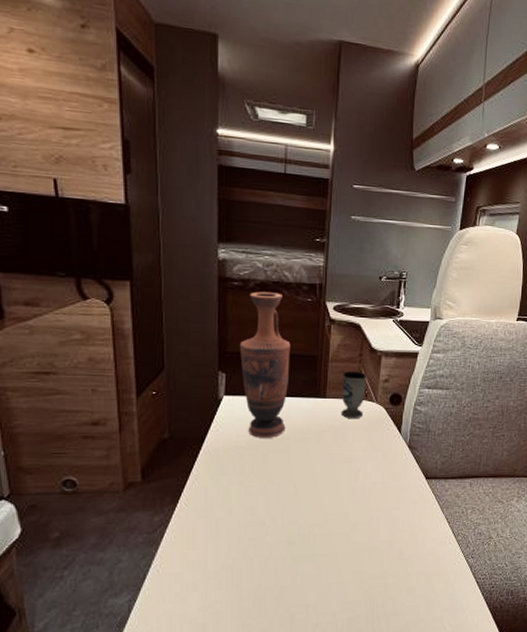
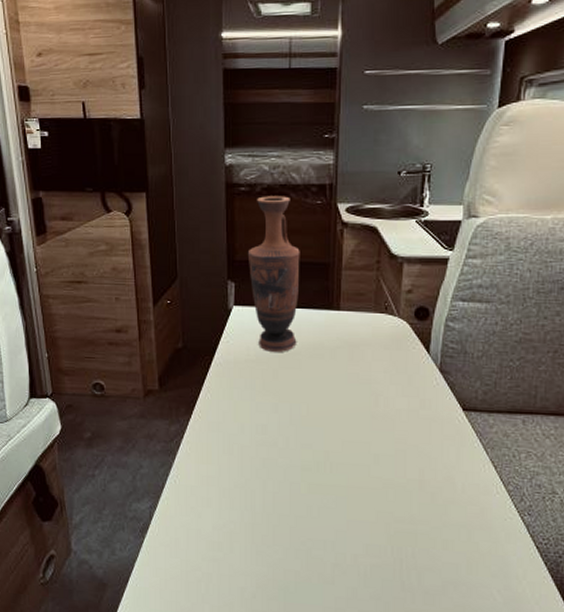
cup: present [341,370,367,418] -> none [357,280,386,334]

